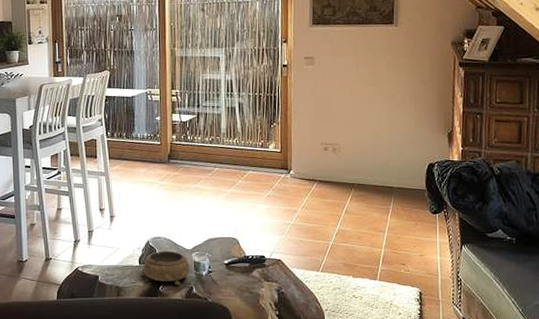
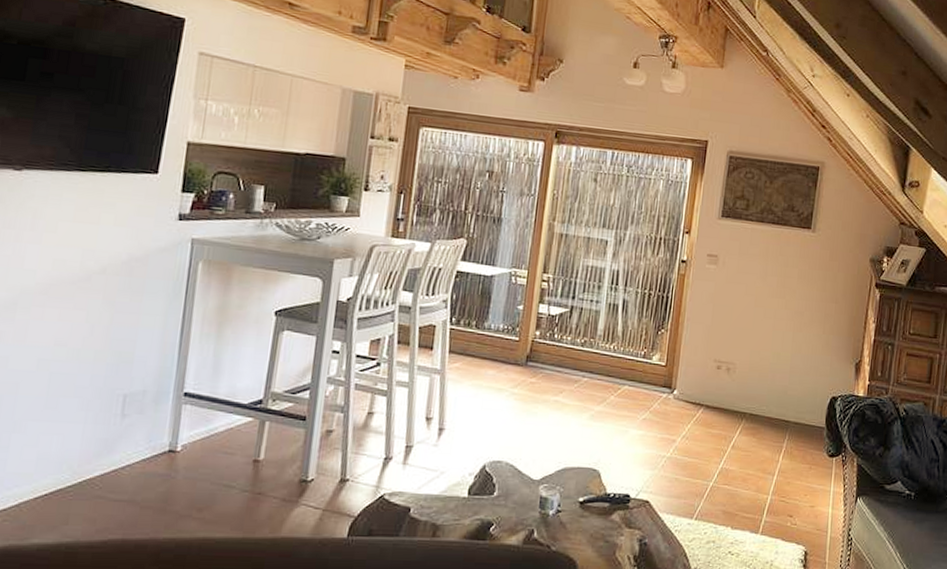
decorative bowl: present [140,251,190,286] -> none [467,479,534,527]

